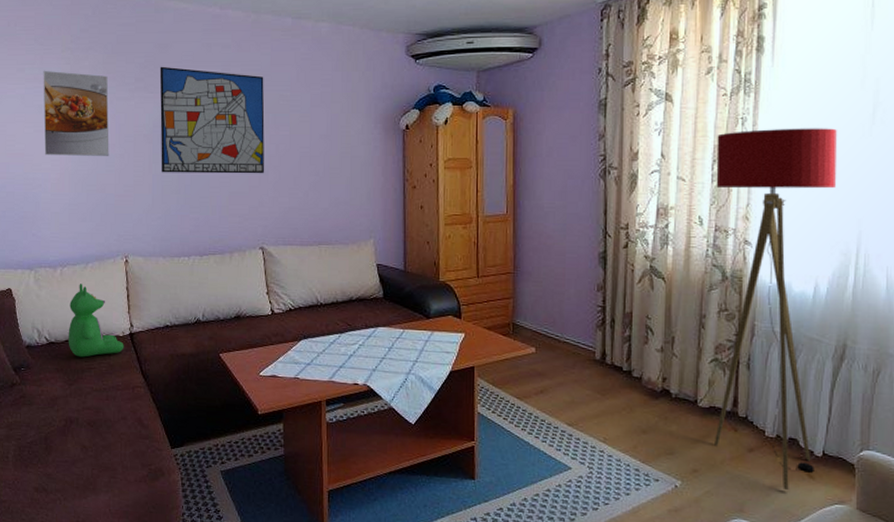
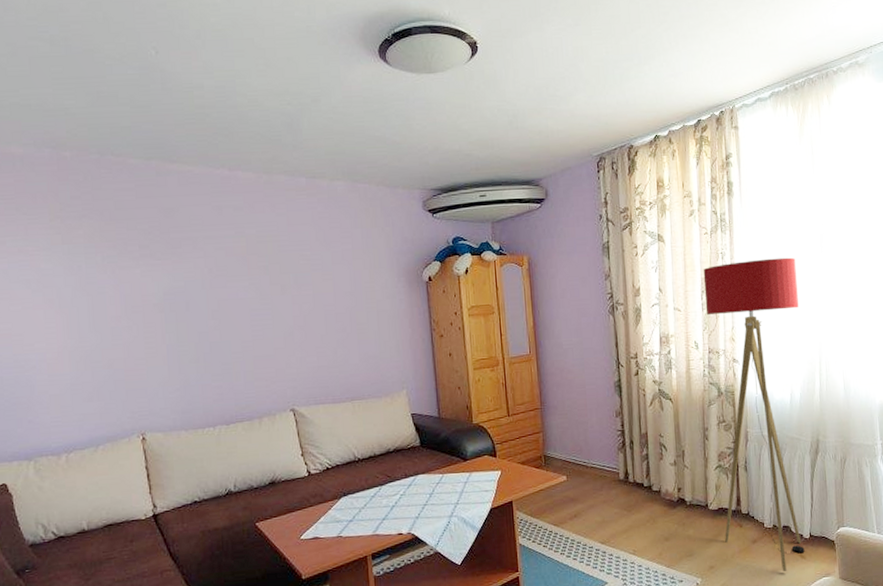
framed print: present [43,70,109,156] -> none [28,241,115,334]
teddy bear: present [68,284,124,358] -> none [79,469,148,548]
wall art: present [159,66,265,174] -> none [166,231,290,342]

